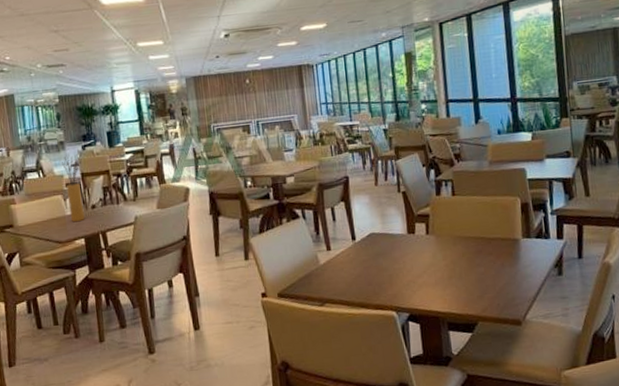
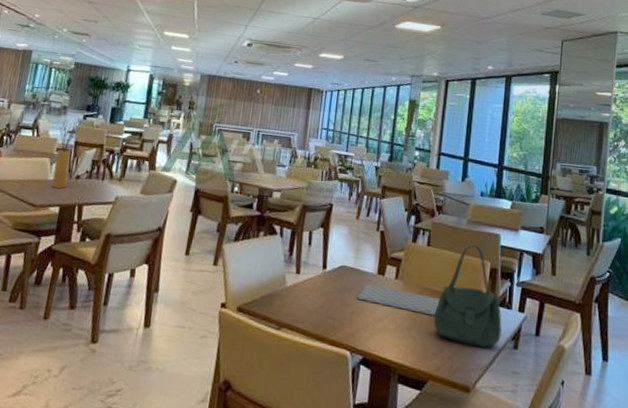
placemat: none [391,243,476,263] -> present [356,283,440,316]
handbag: none [472,183,544,282] -> present [433,244,502,348]

